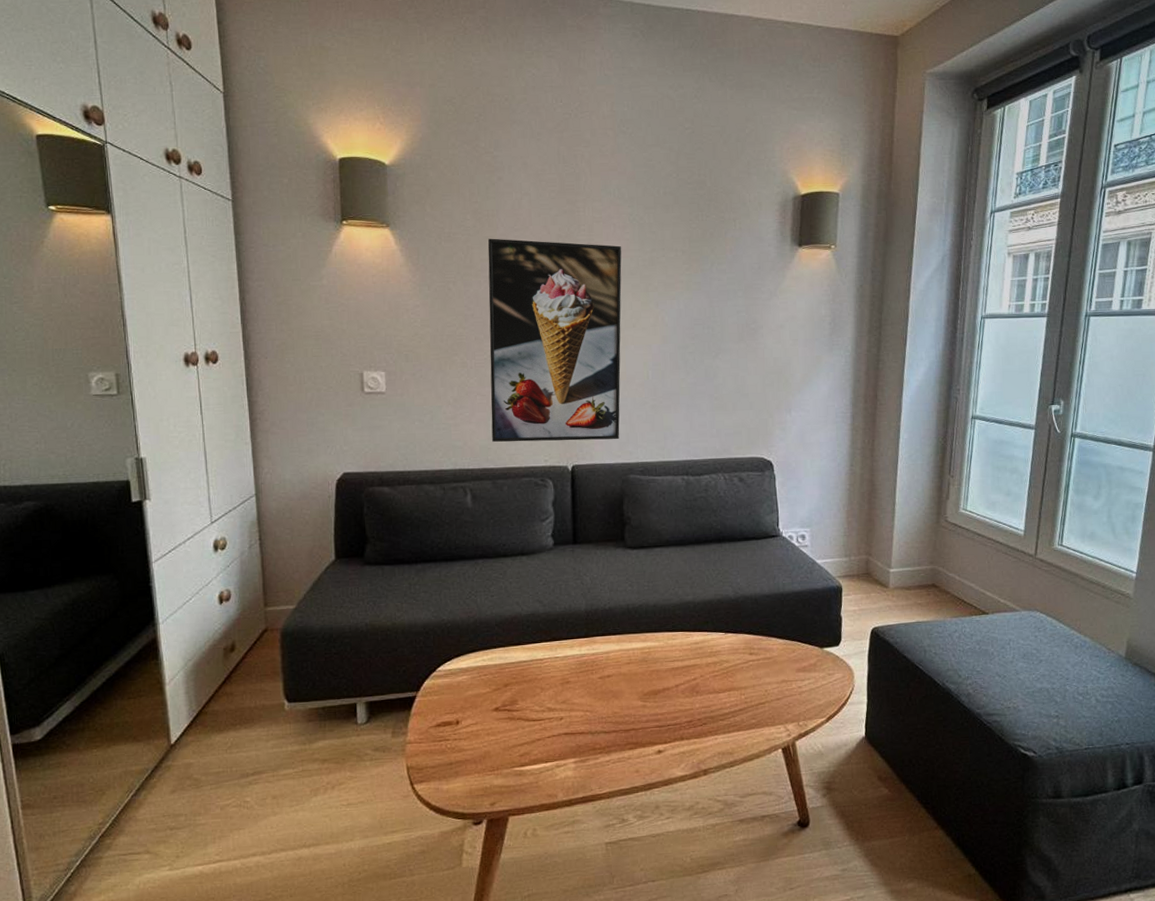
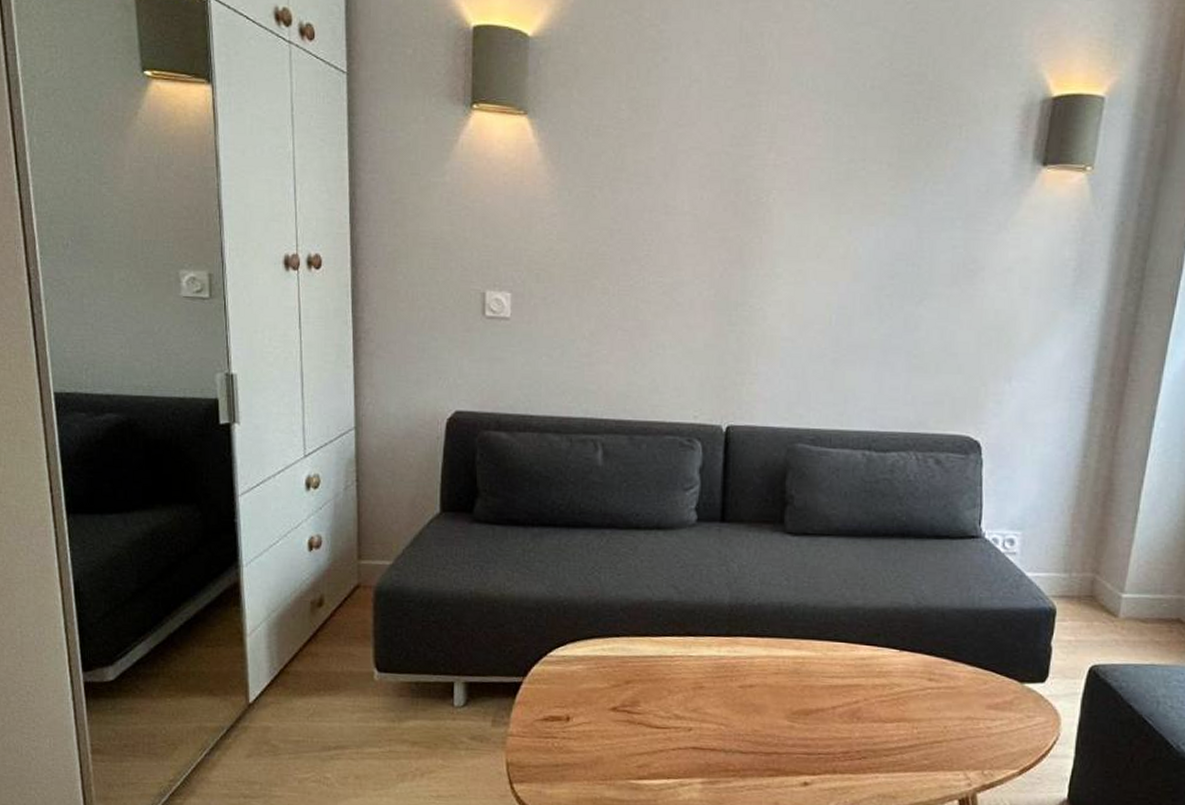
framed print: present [487,238,622,442] -> none [632,135,811,399]

